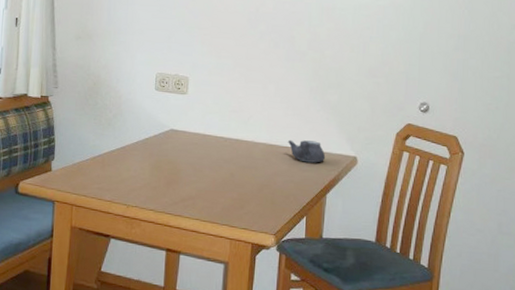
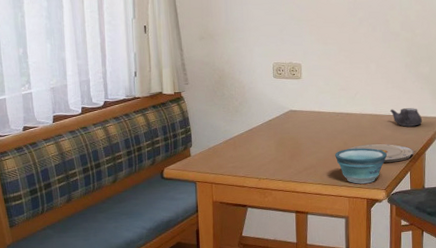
bowl: none [218,181,281,225] -> present [335,148,388,184]
plate: none [232,178,313,203] -> present [346,143,414,163]

